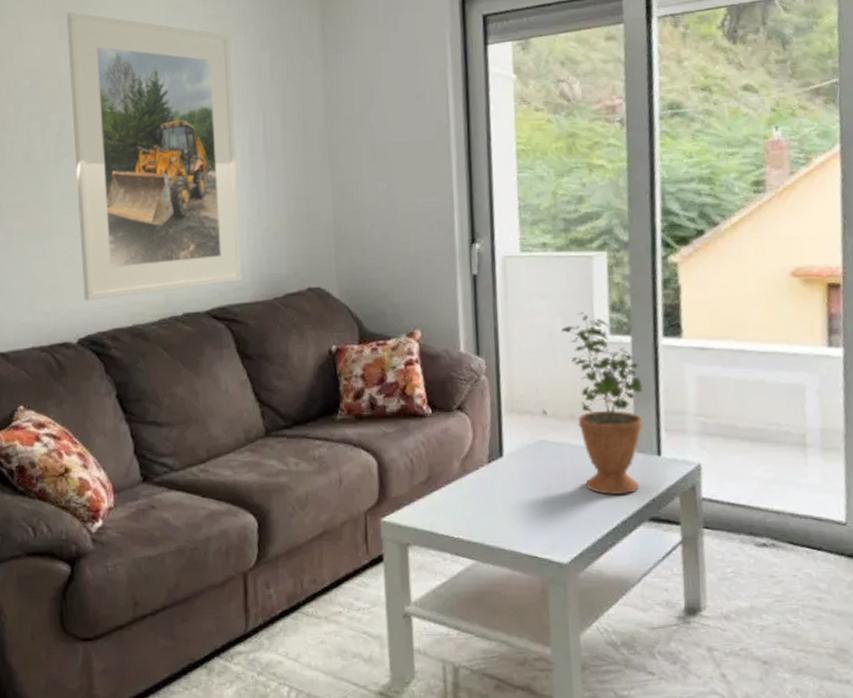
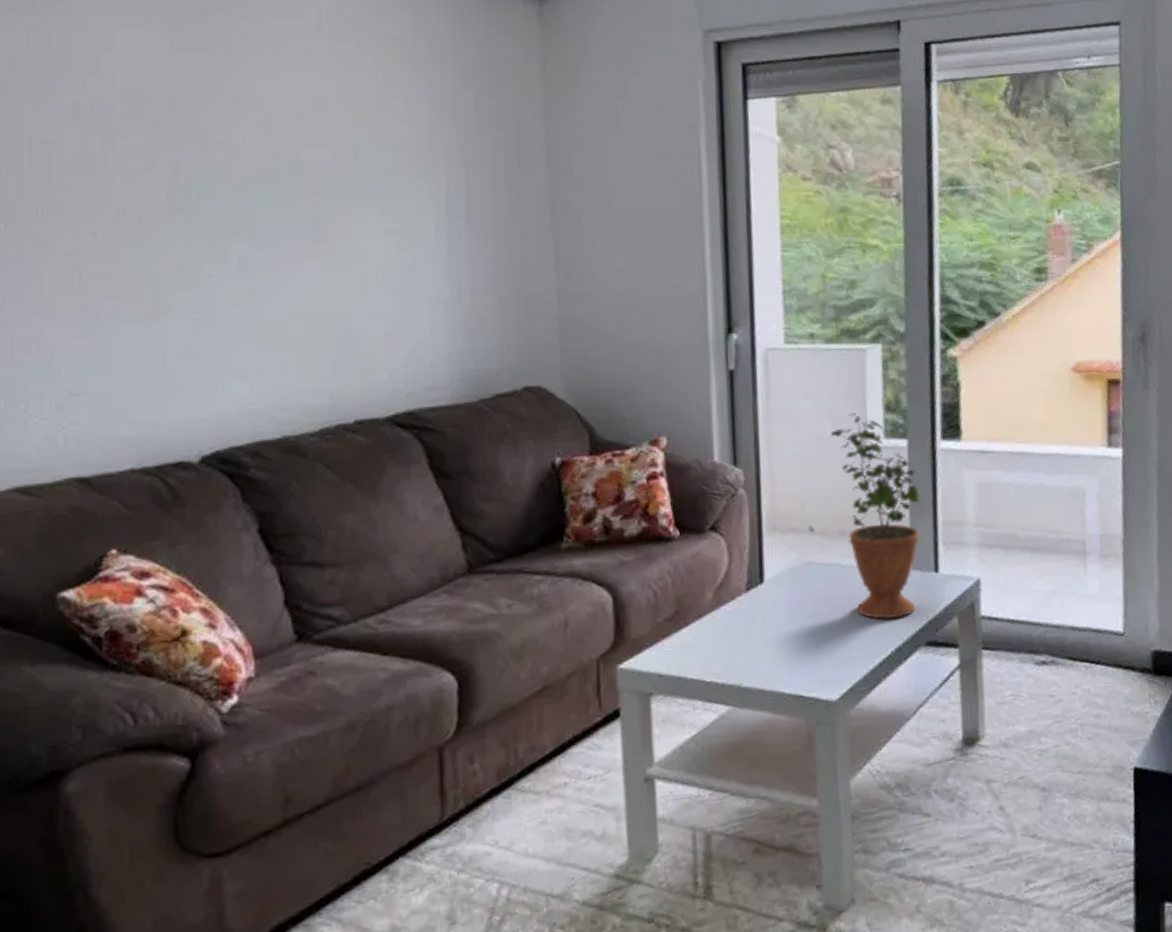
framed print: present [66,12,242,301] -> none [181,18,437,406]

